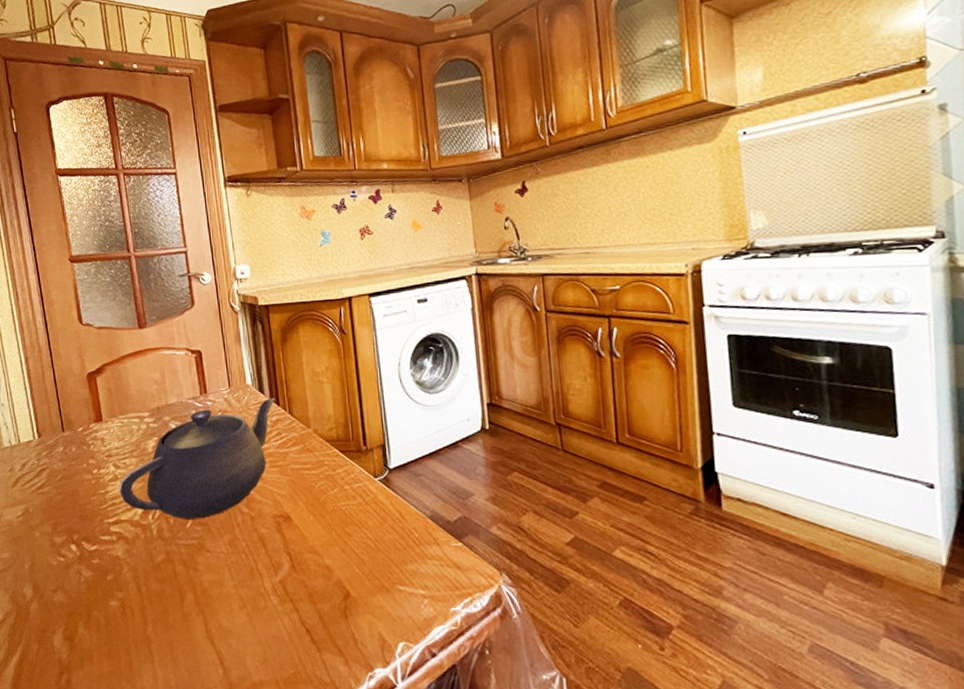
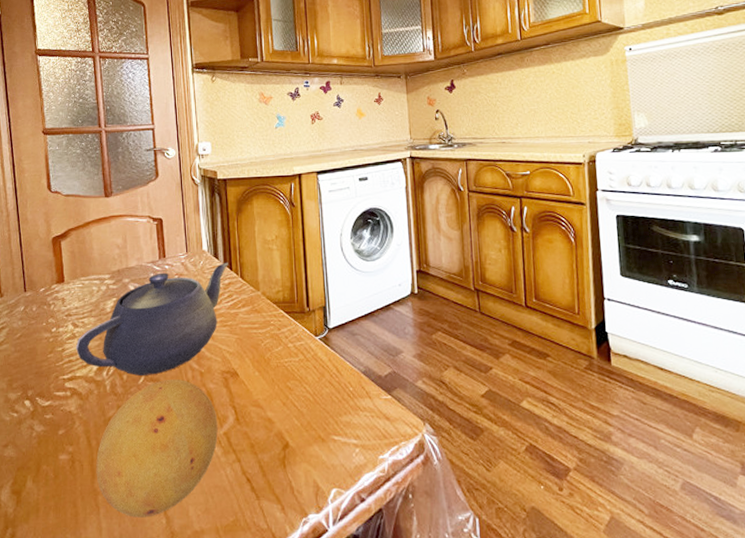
fruit: none [147,524,273,667] -> present [96,379,218,518]

